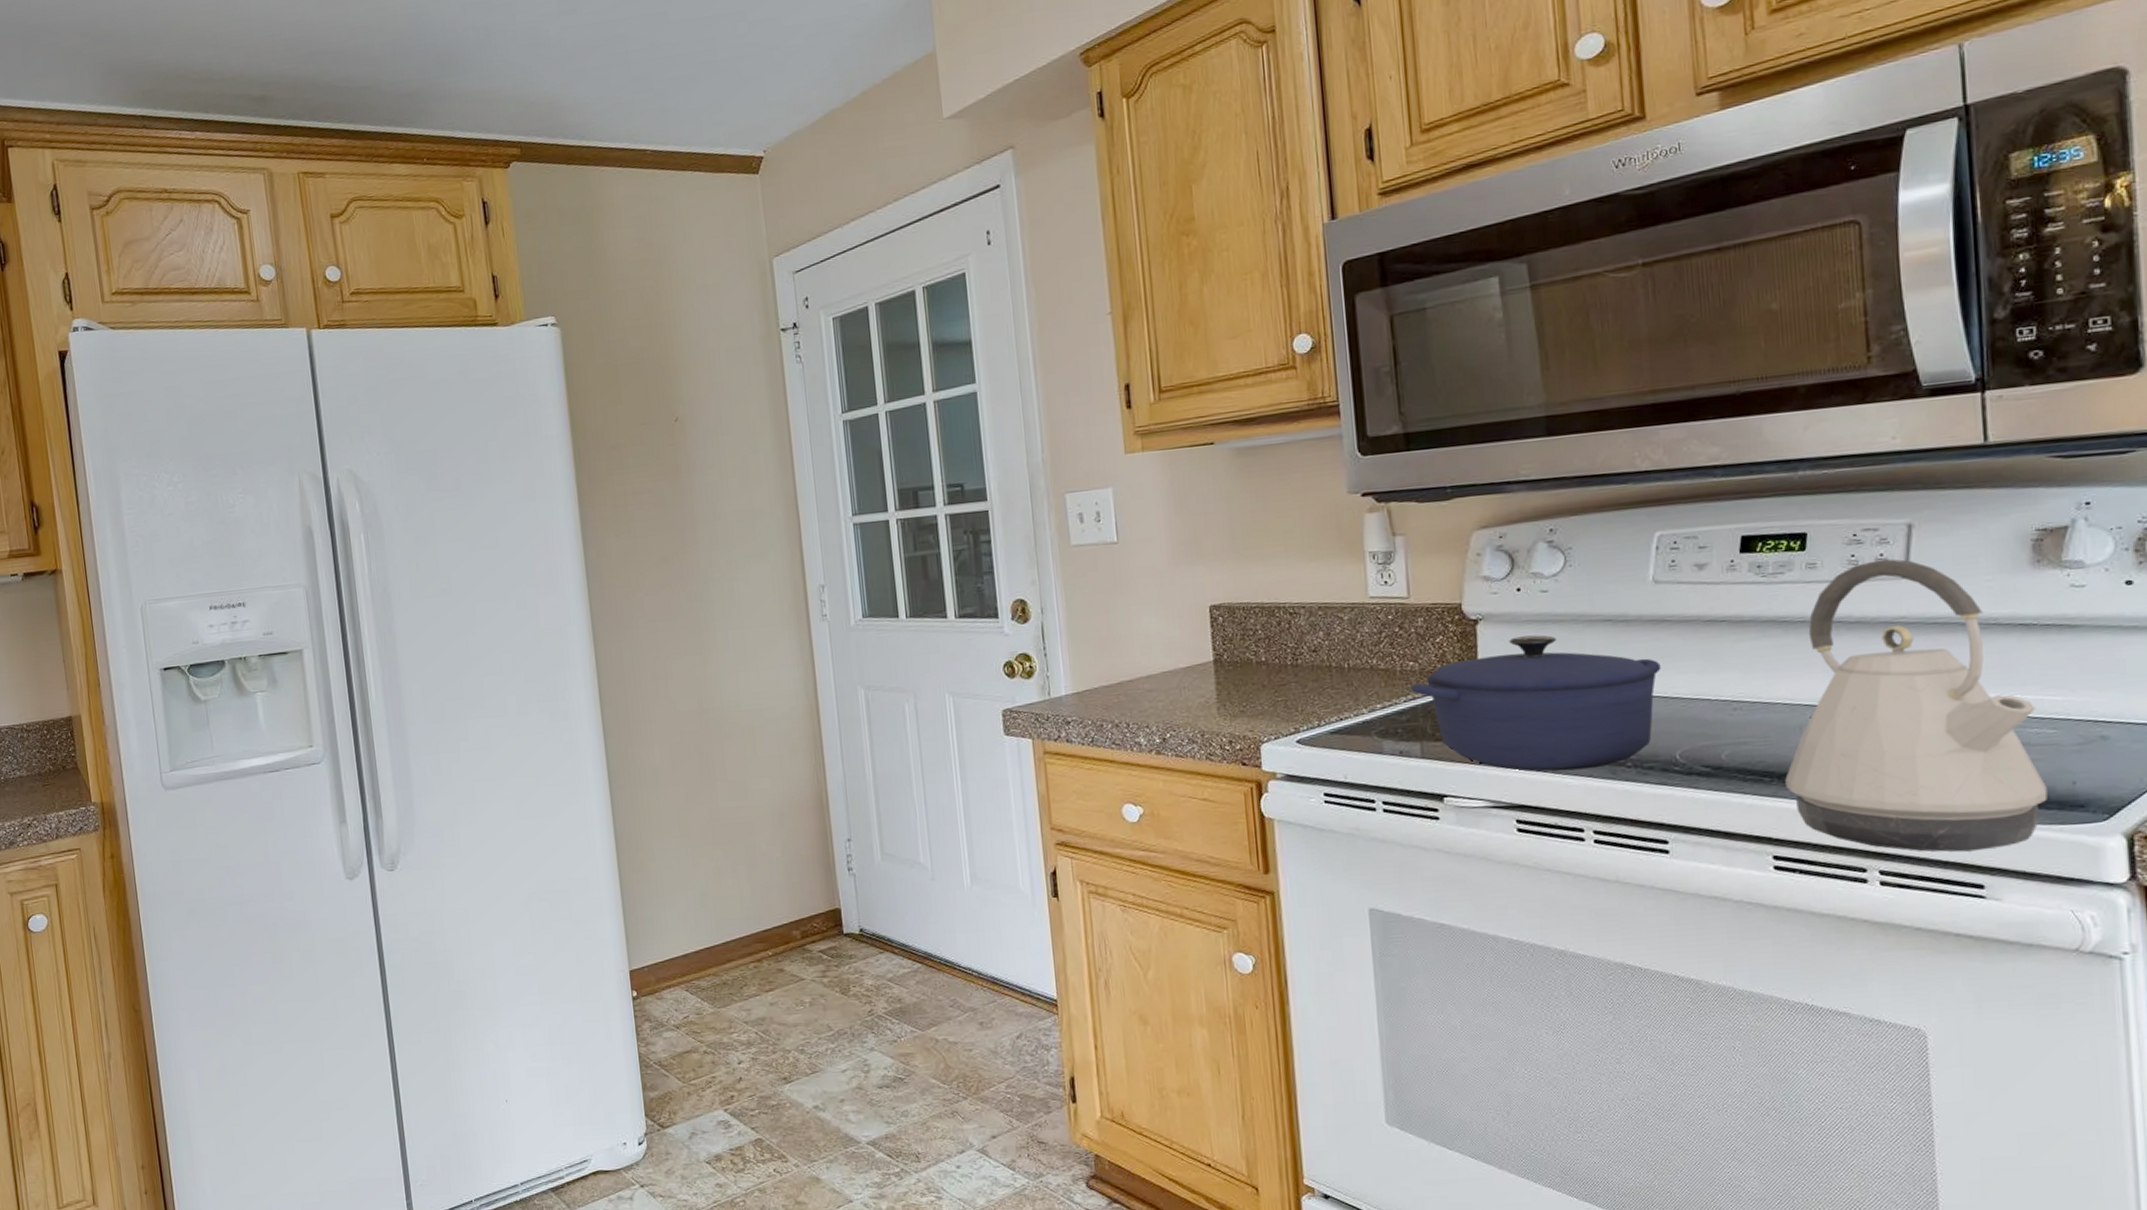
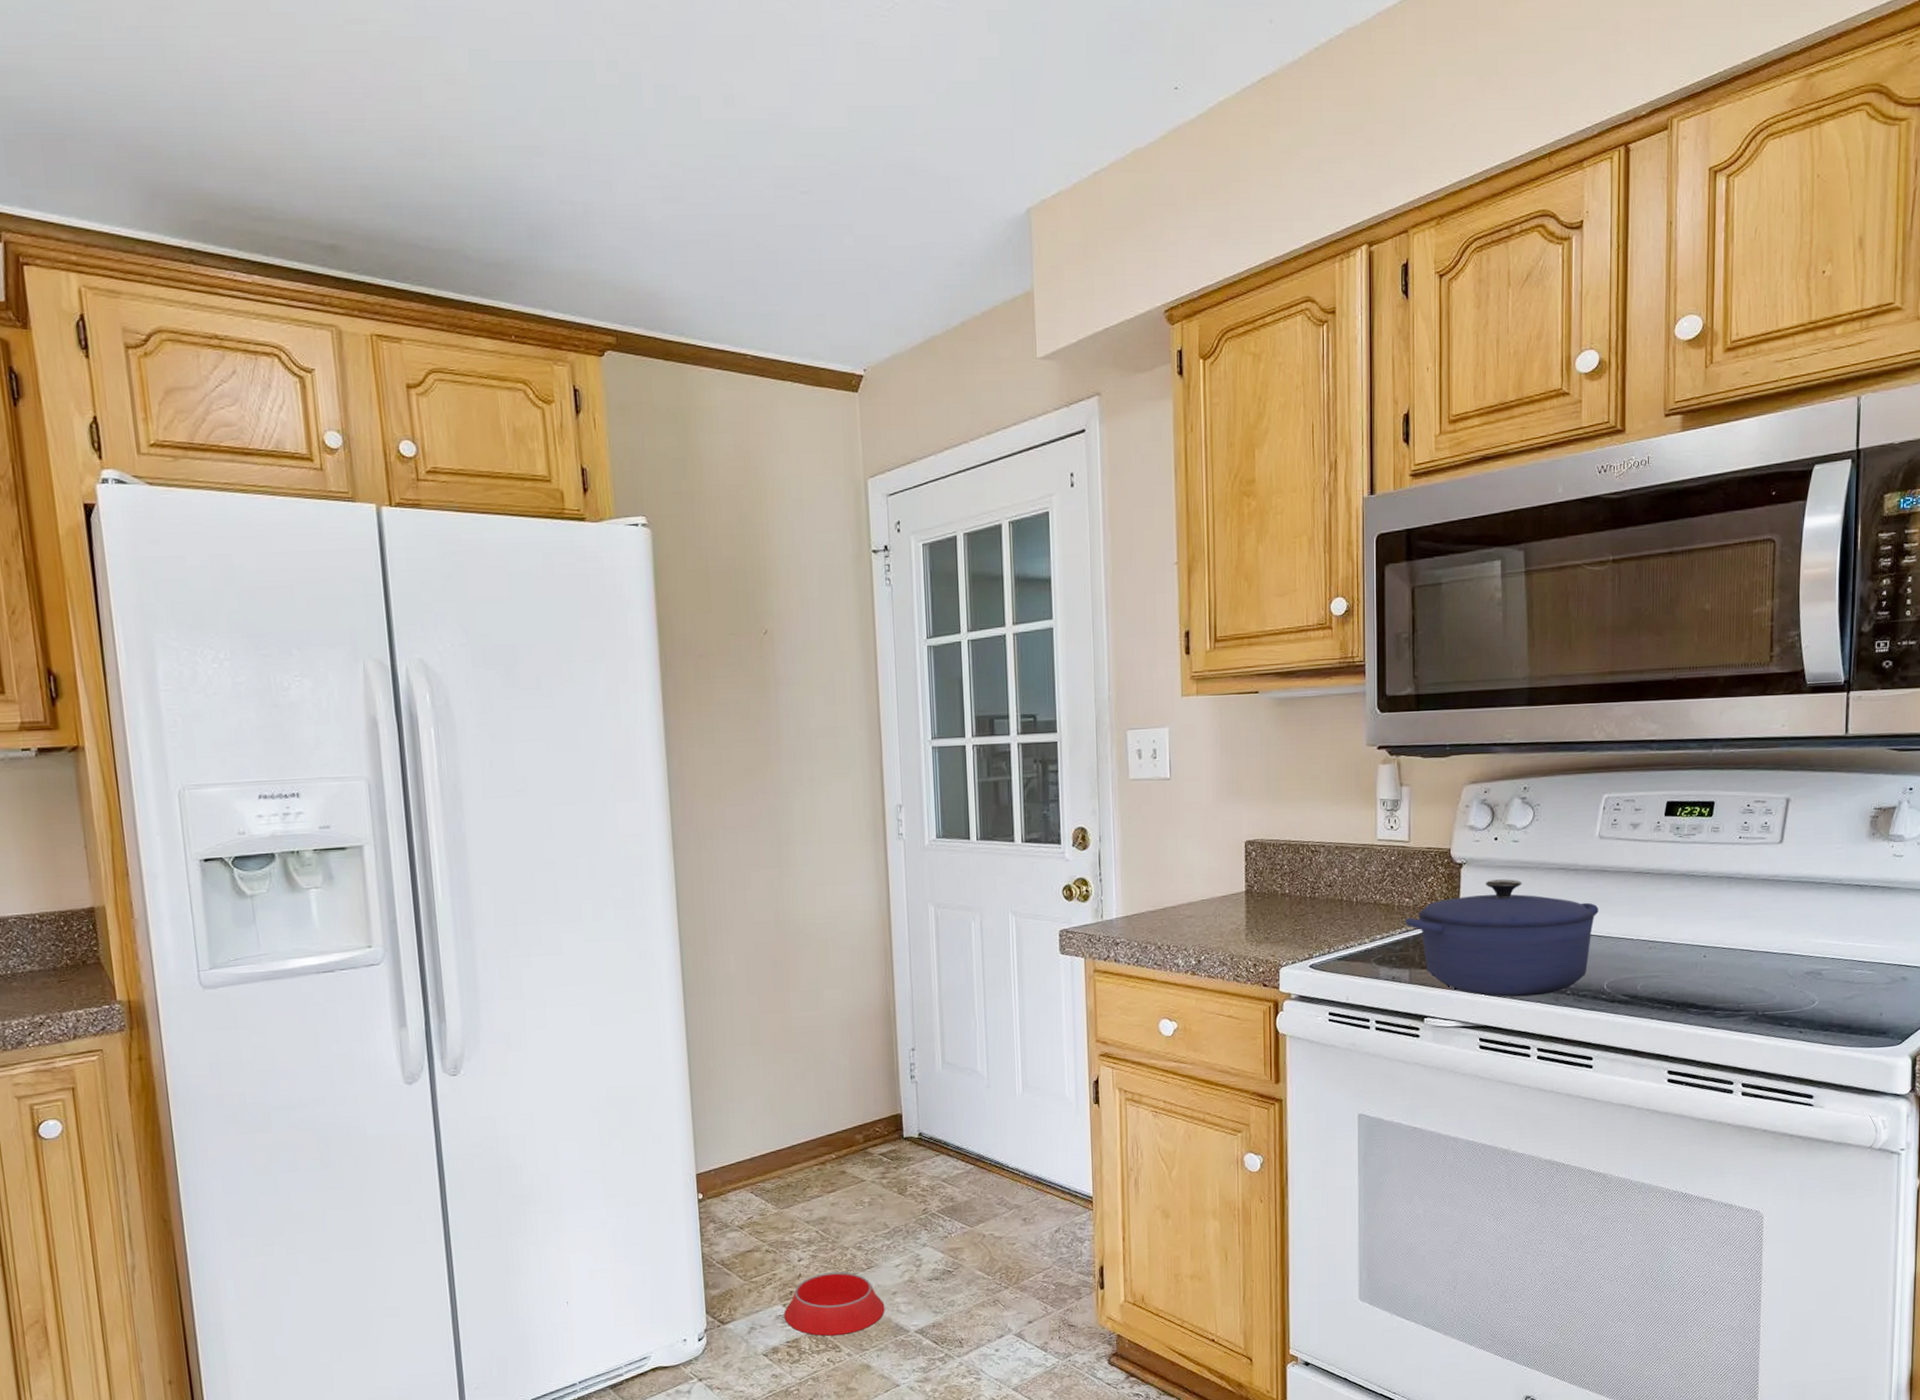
pet bowl: none [725,1076,833,1145] -> present [784,1271,885,1336]
kettle: present [1785,558,2048,852] -> none [1682,827,1862,1069]

